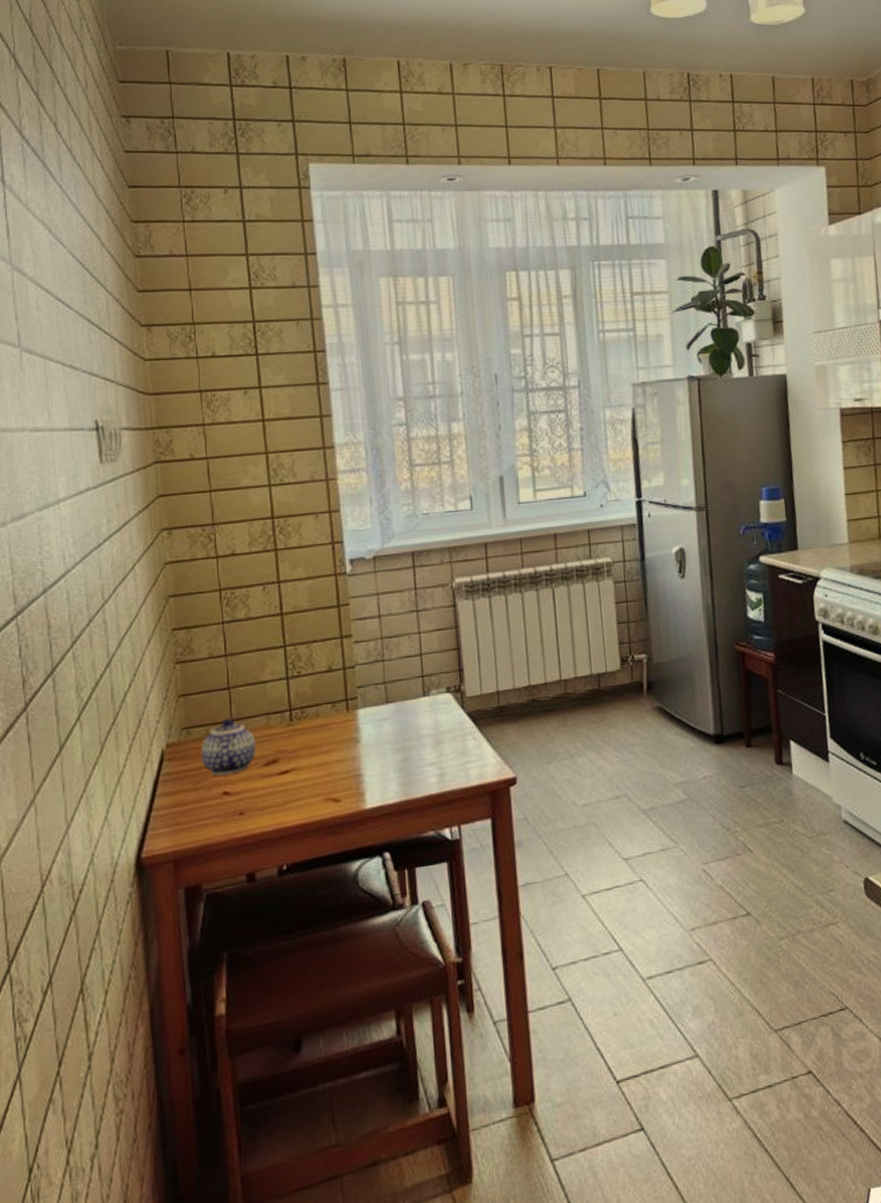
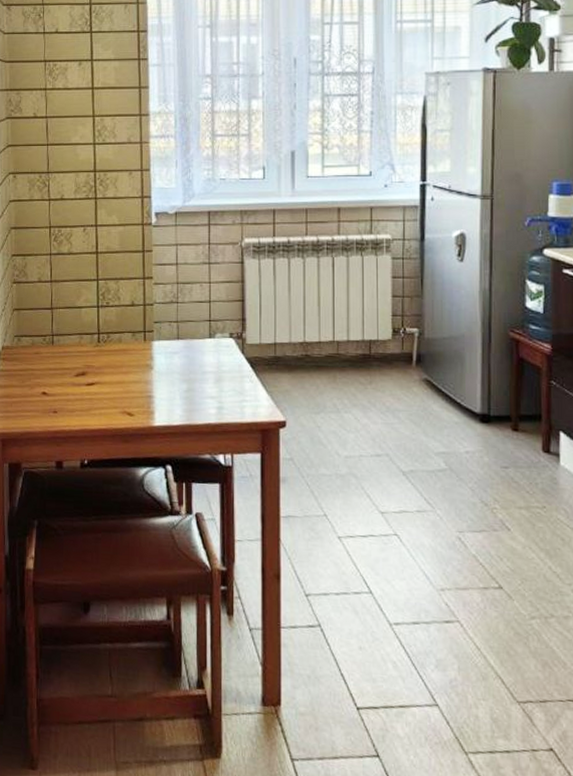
teapot: present [200,719,257,776] -> none [27,333,70,379]

